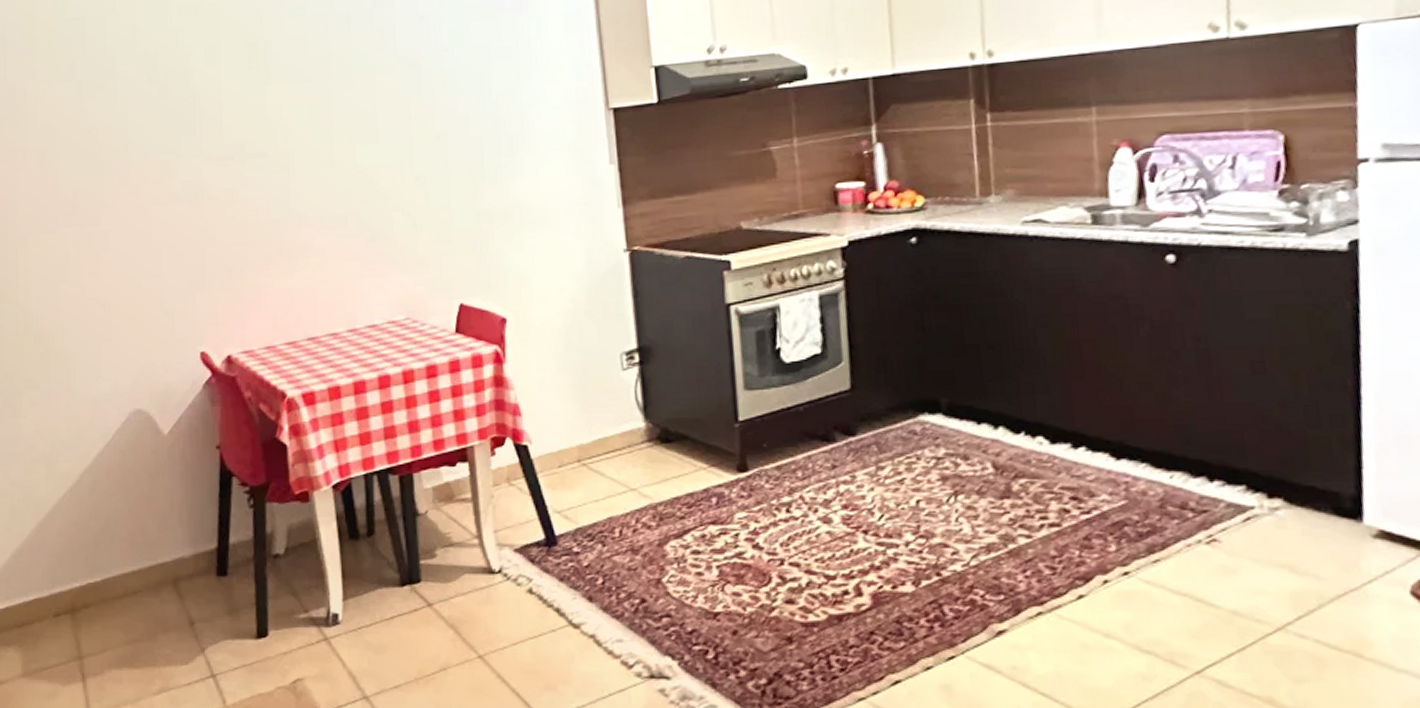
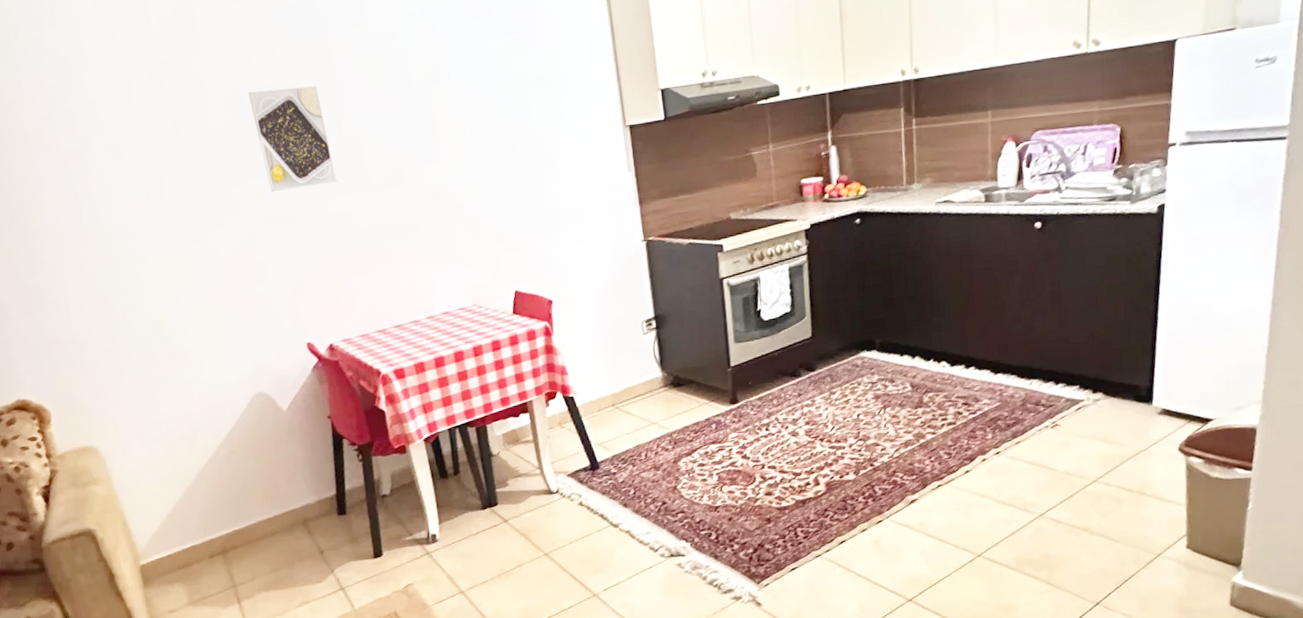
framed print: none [164,49,255,170] -> present [249,85,337,193]

